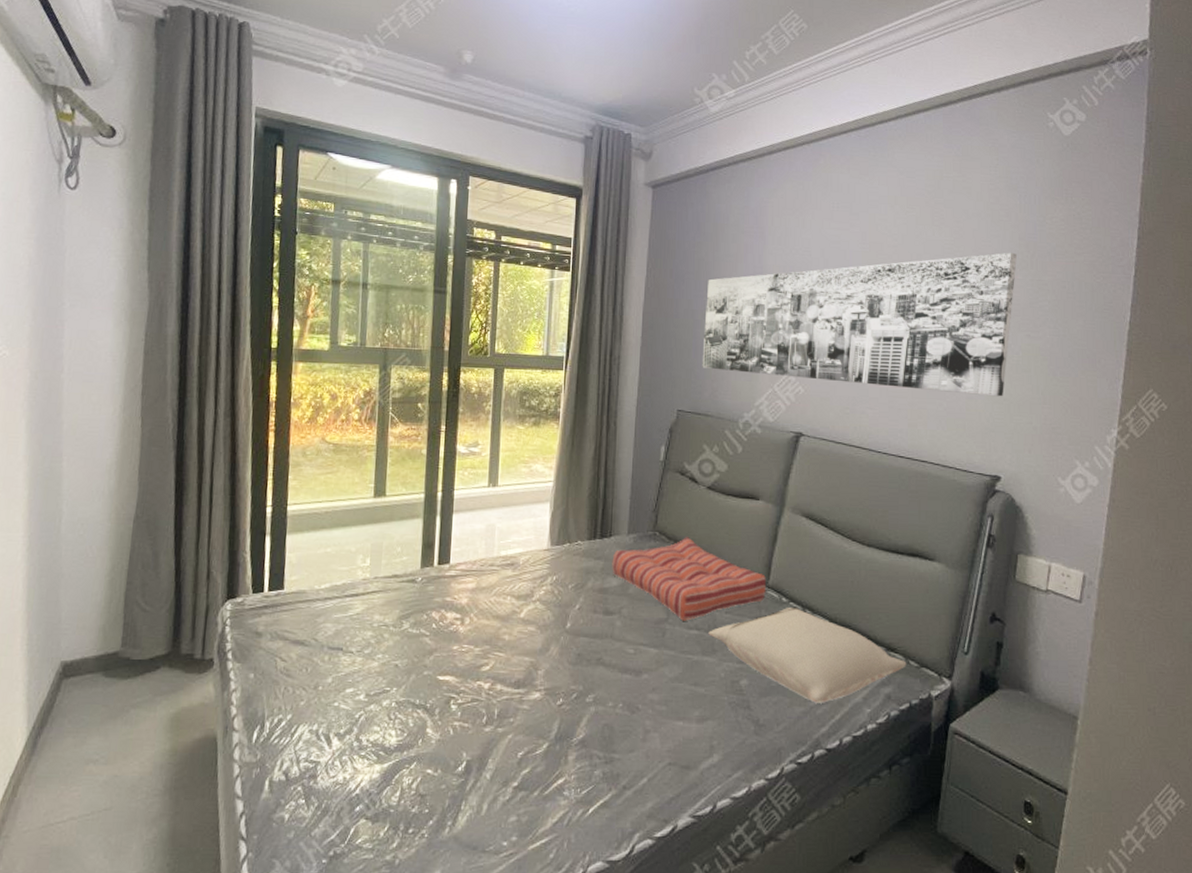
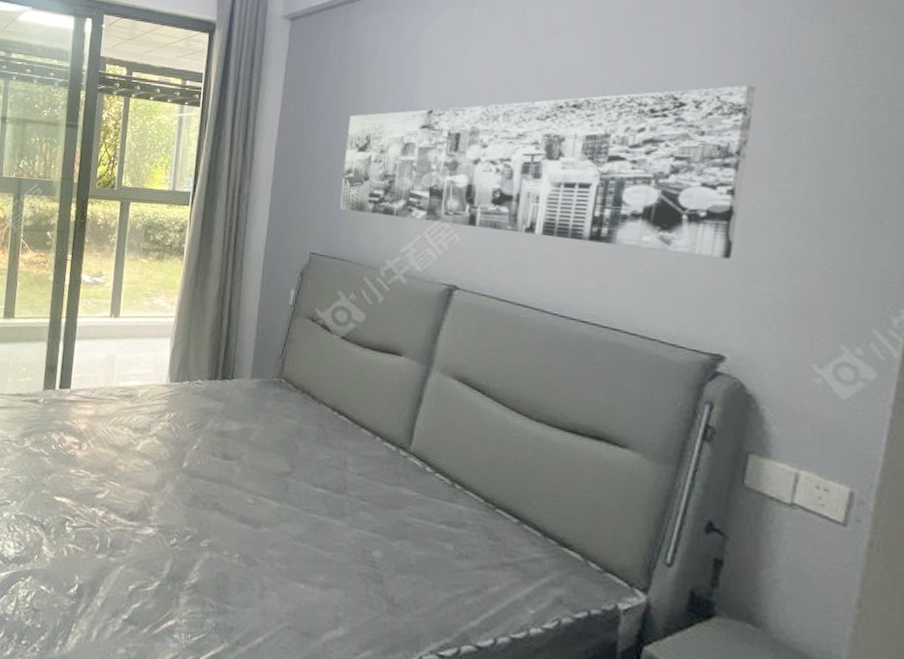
seat cushion: present [612,537,766,621] -> none [233,388,407,478]
pillow: present [708,608,907,703] -> none [337,479,585,593]

